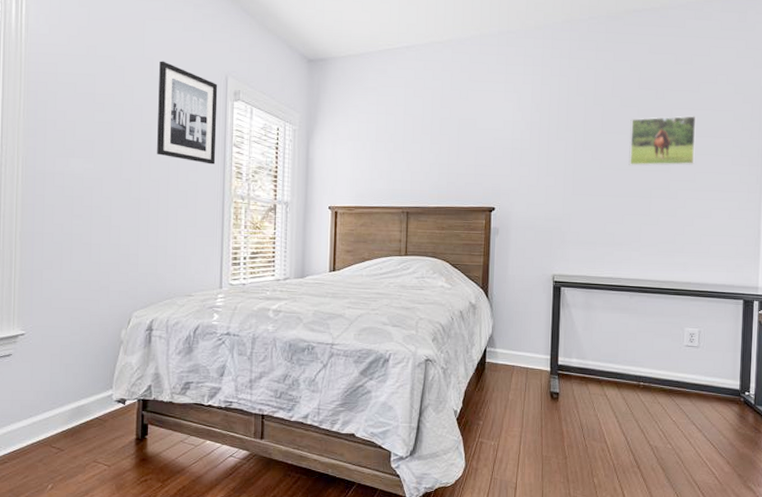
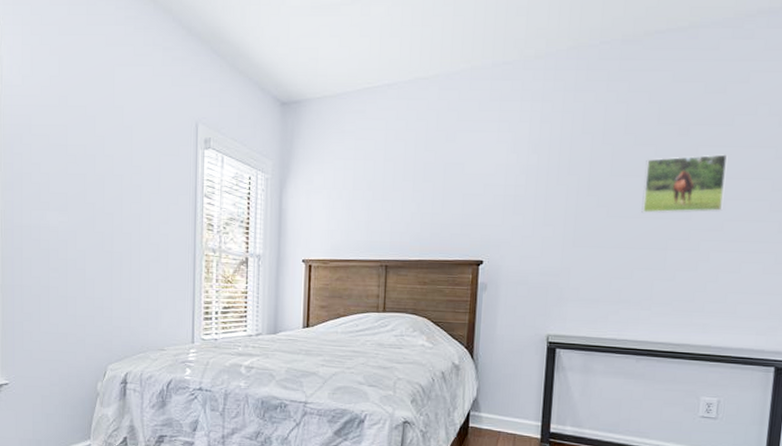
wall art: present [157,61,218,165] -> none [128,109,188,216]

